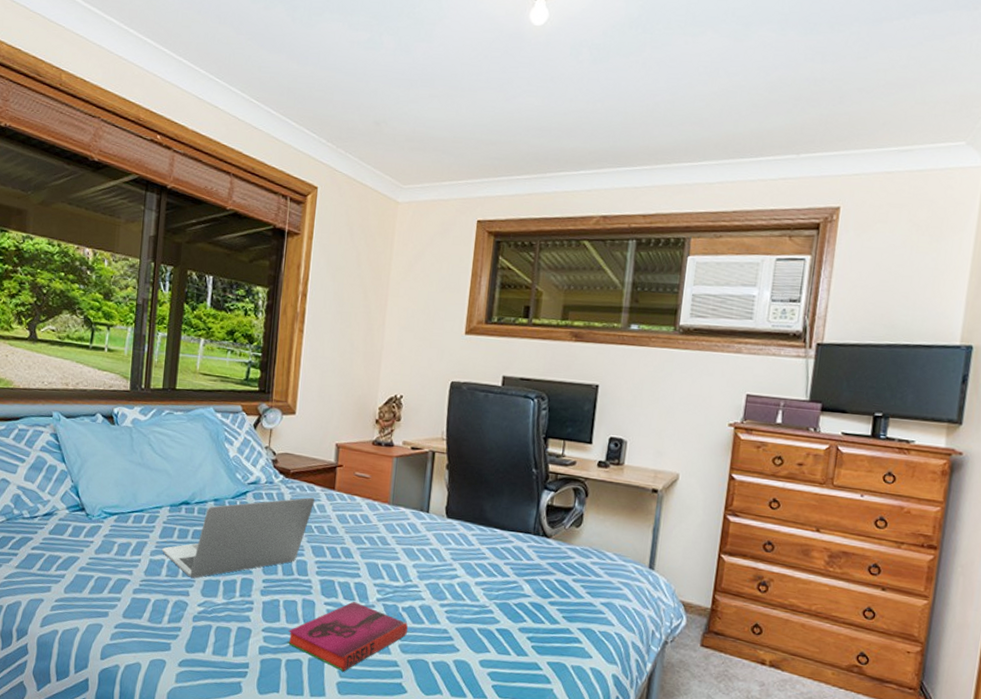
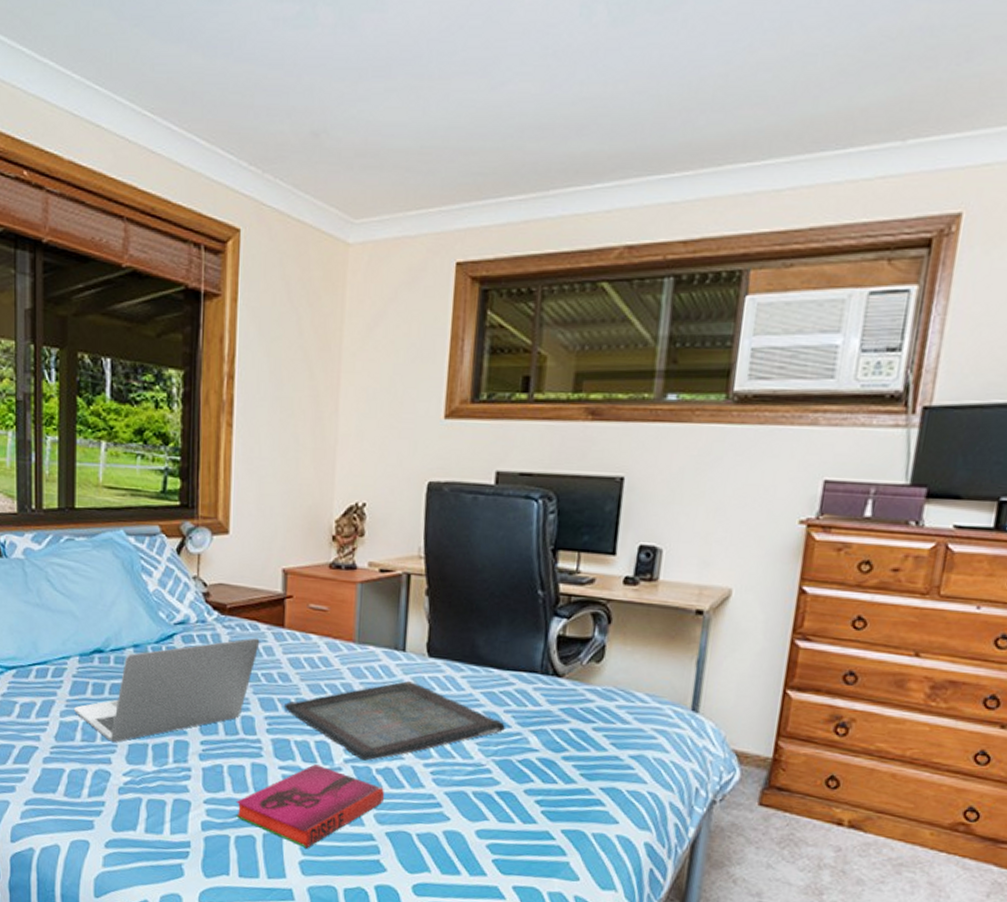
serving tray: none [331,536,505,600] -> present [283,681,505,761]

